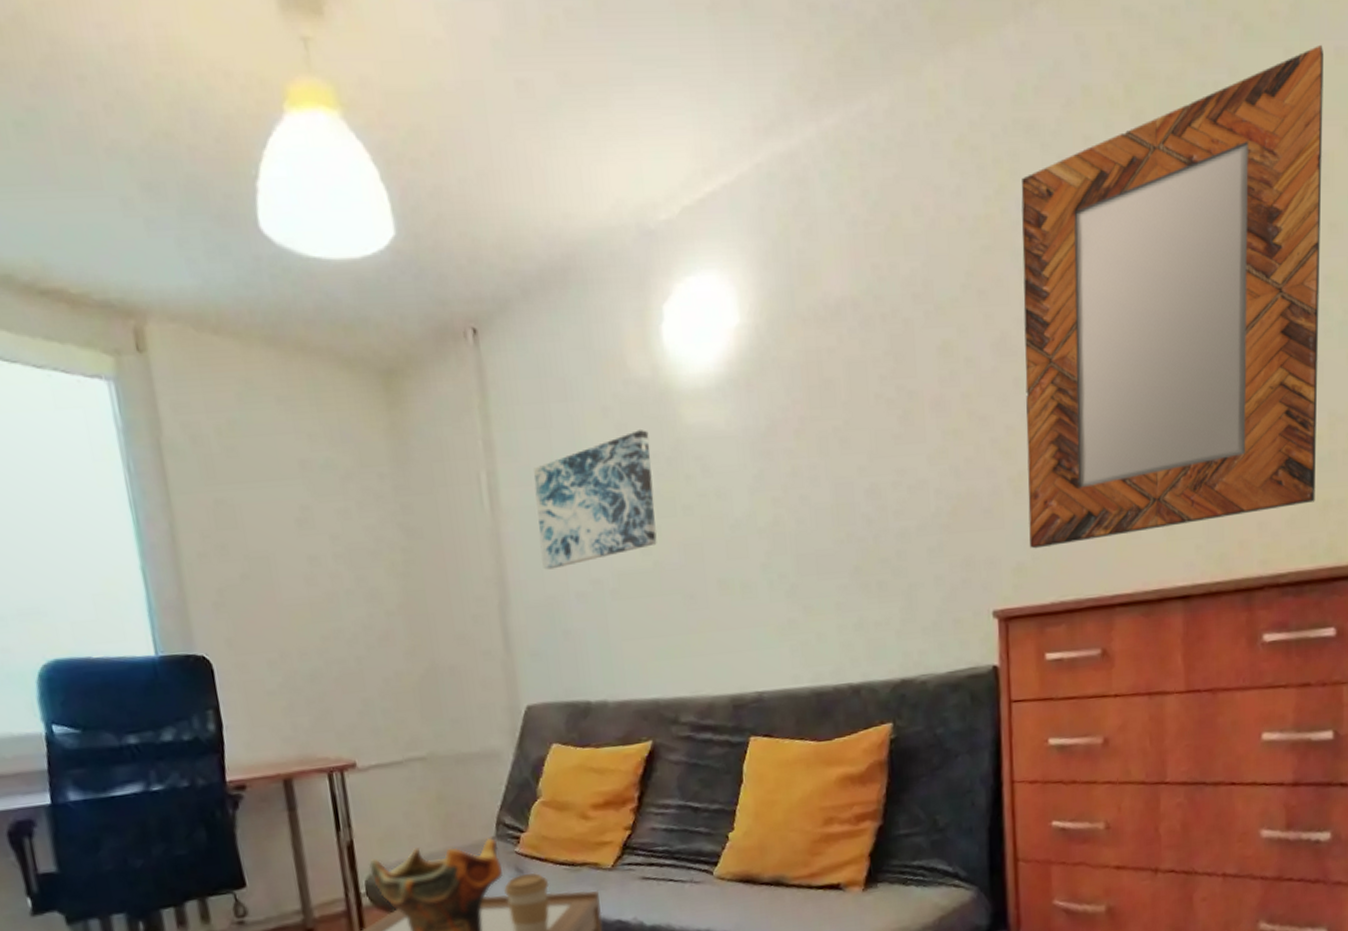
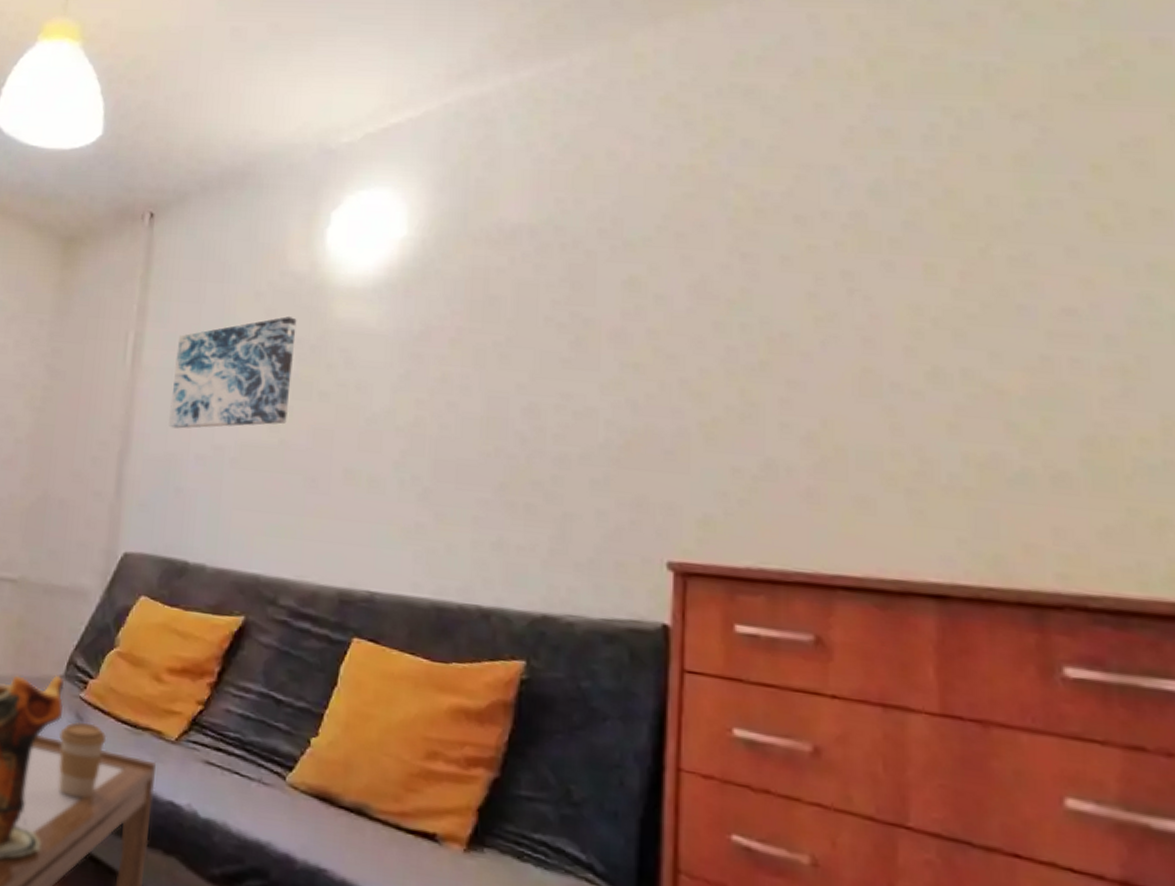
home mirror: present [1021,44,1323,549] -> none [722,34,1144,517]

